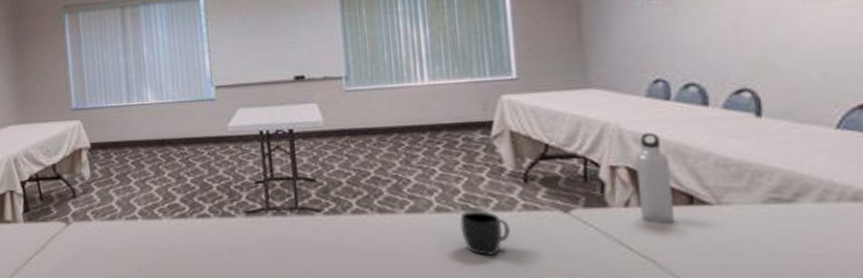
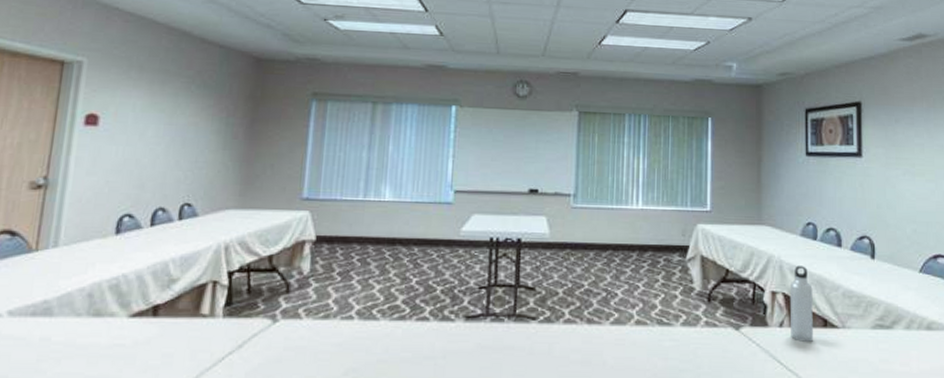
mug: present [459,210,510,255] -> none [654,325,693,367]

